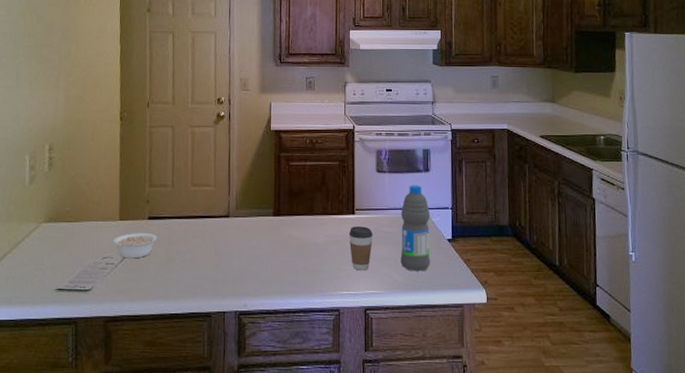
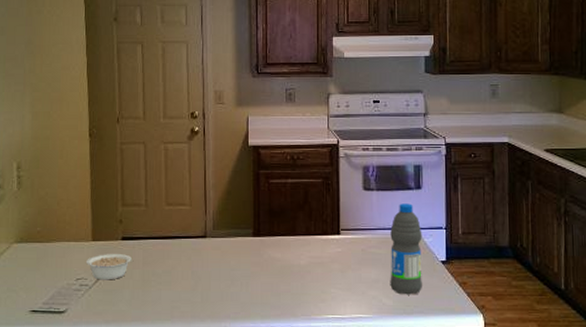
coffee cup: present [348,226,373,271] -> none [333,247,360,294]

